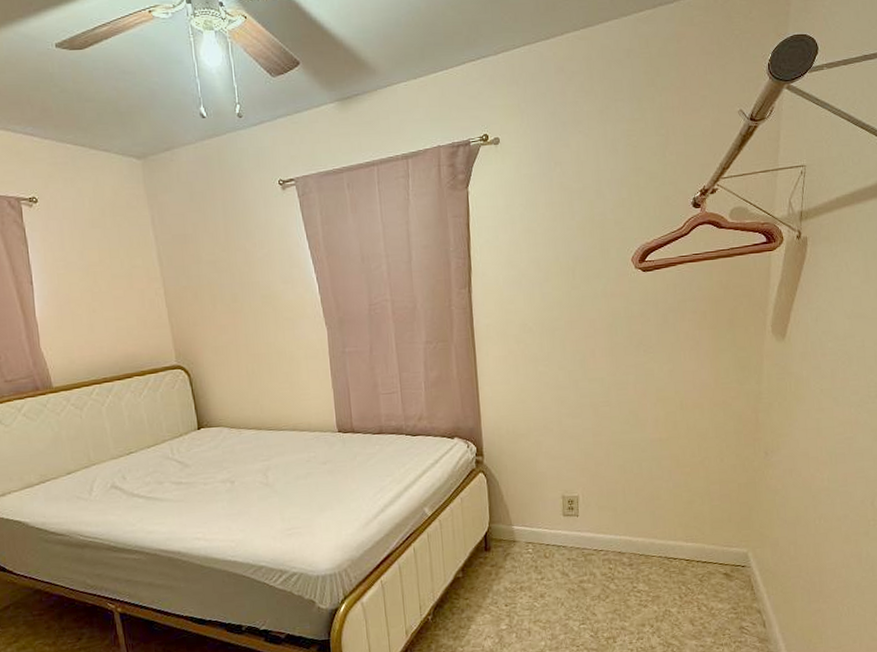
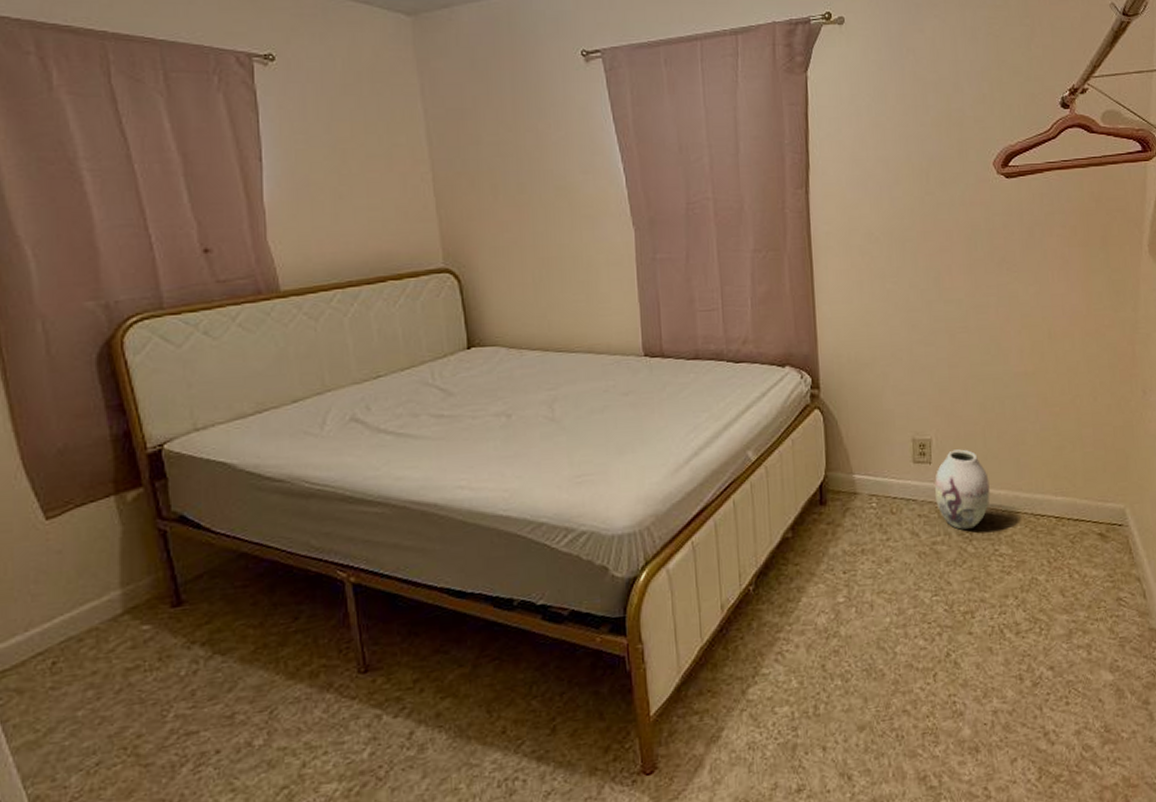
vase: none [582,504,629,571] -> present [935,449,990,530]

